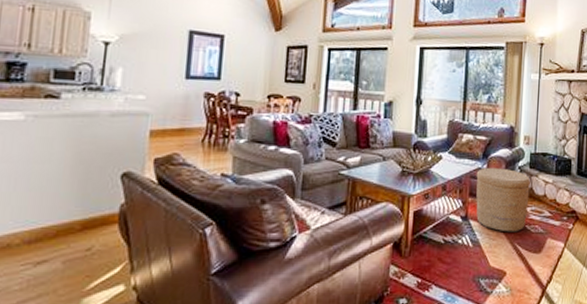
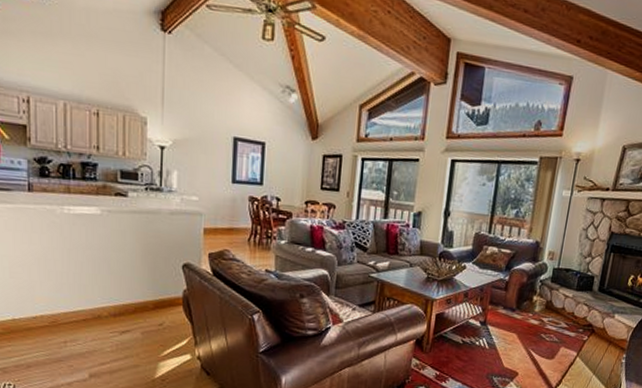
basket: present [476,167,531,232] -> none [494,279,551,340]

